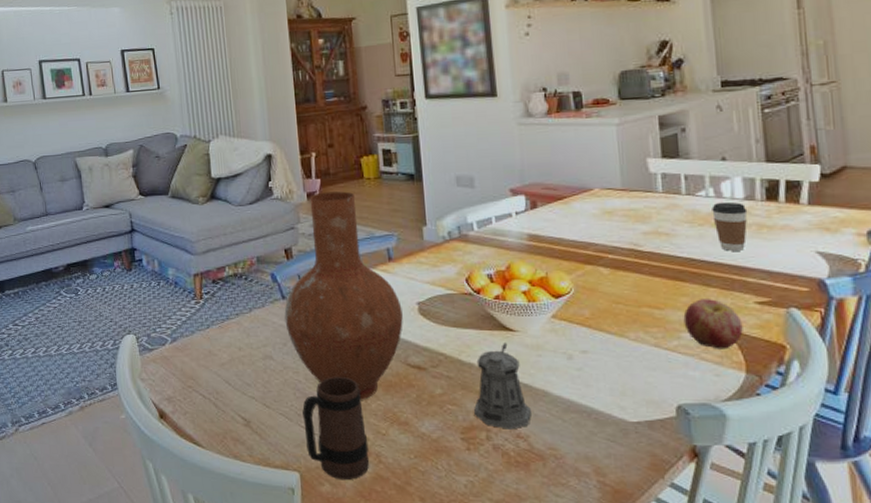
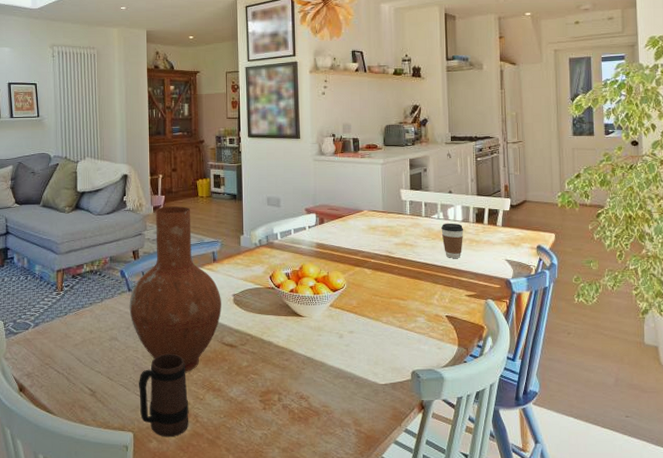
pepper shaker: present [474,342,531,430] -> none [271,325,312,392]
apple: present [683,299,743,349] -> none [419,293,457,329]

